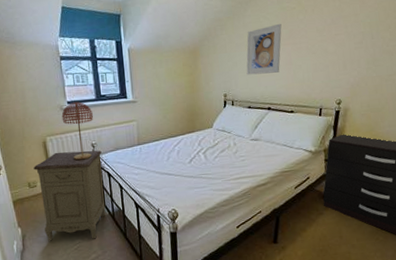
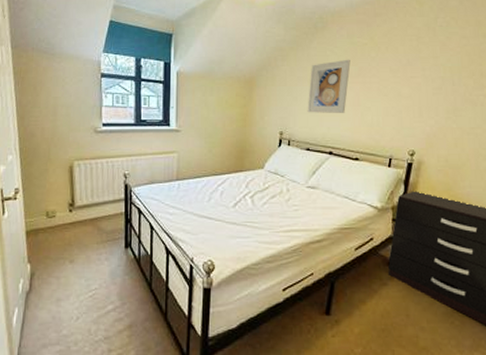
nightstand: present [33,150,106,241] -> none [55,179,134,287]
table lamp: present [61,101,94,161] -> none [94,125,130,191]

